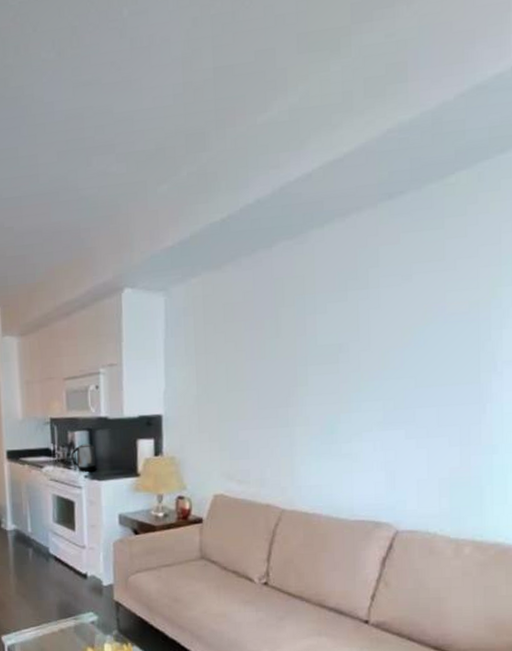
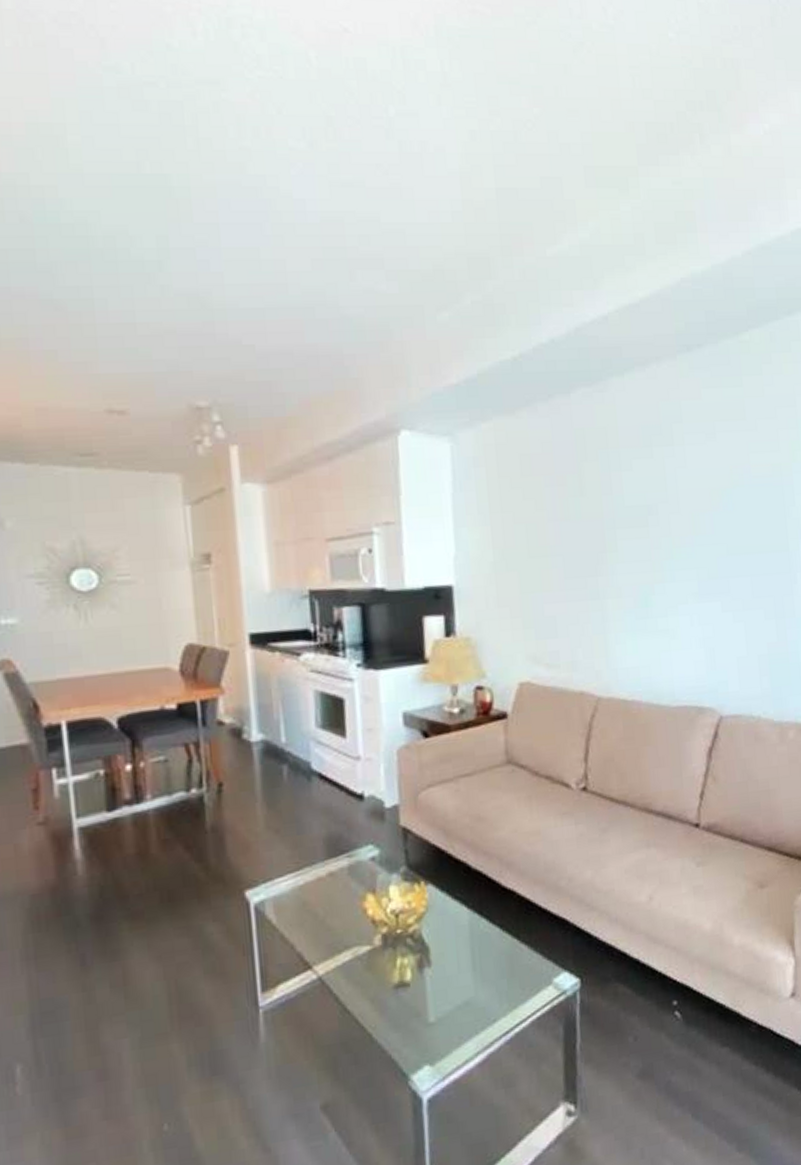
kettle: present [70,443,97,473] -> none [337,622,373,661]

